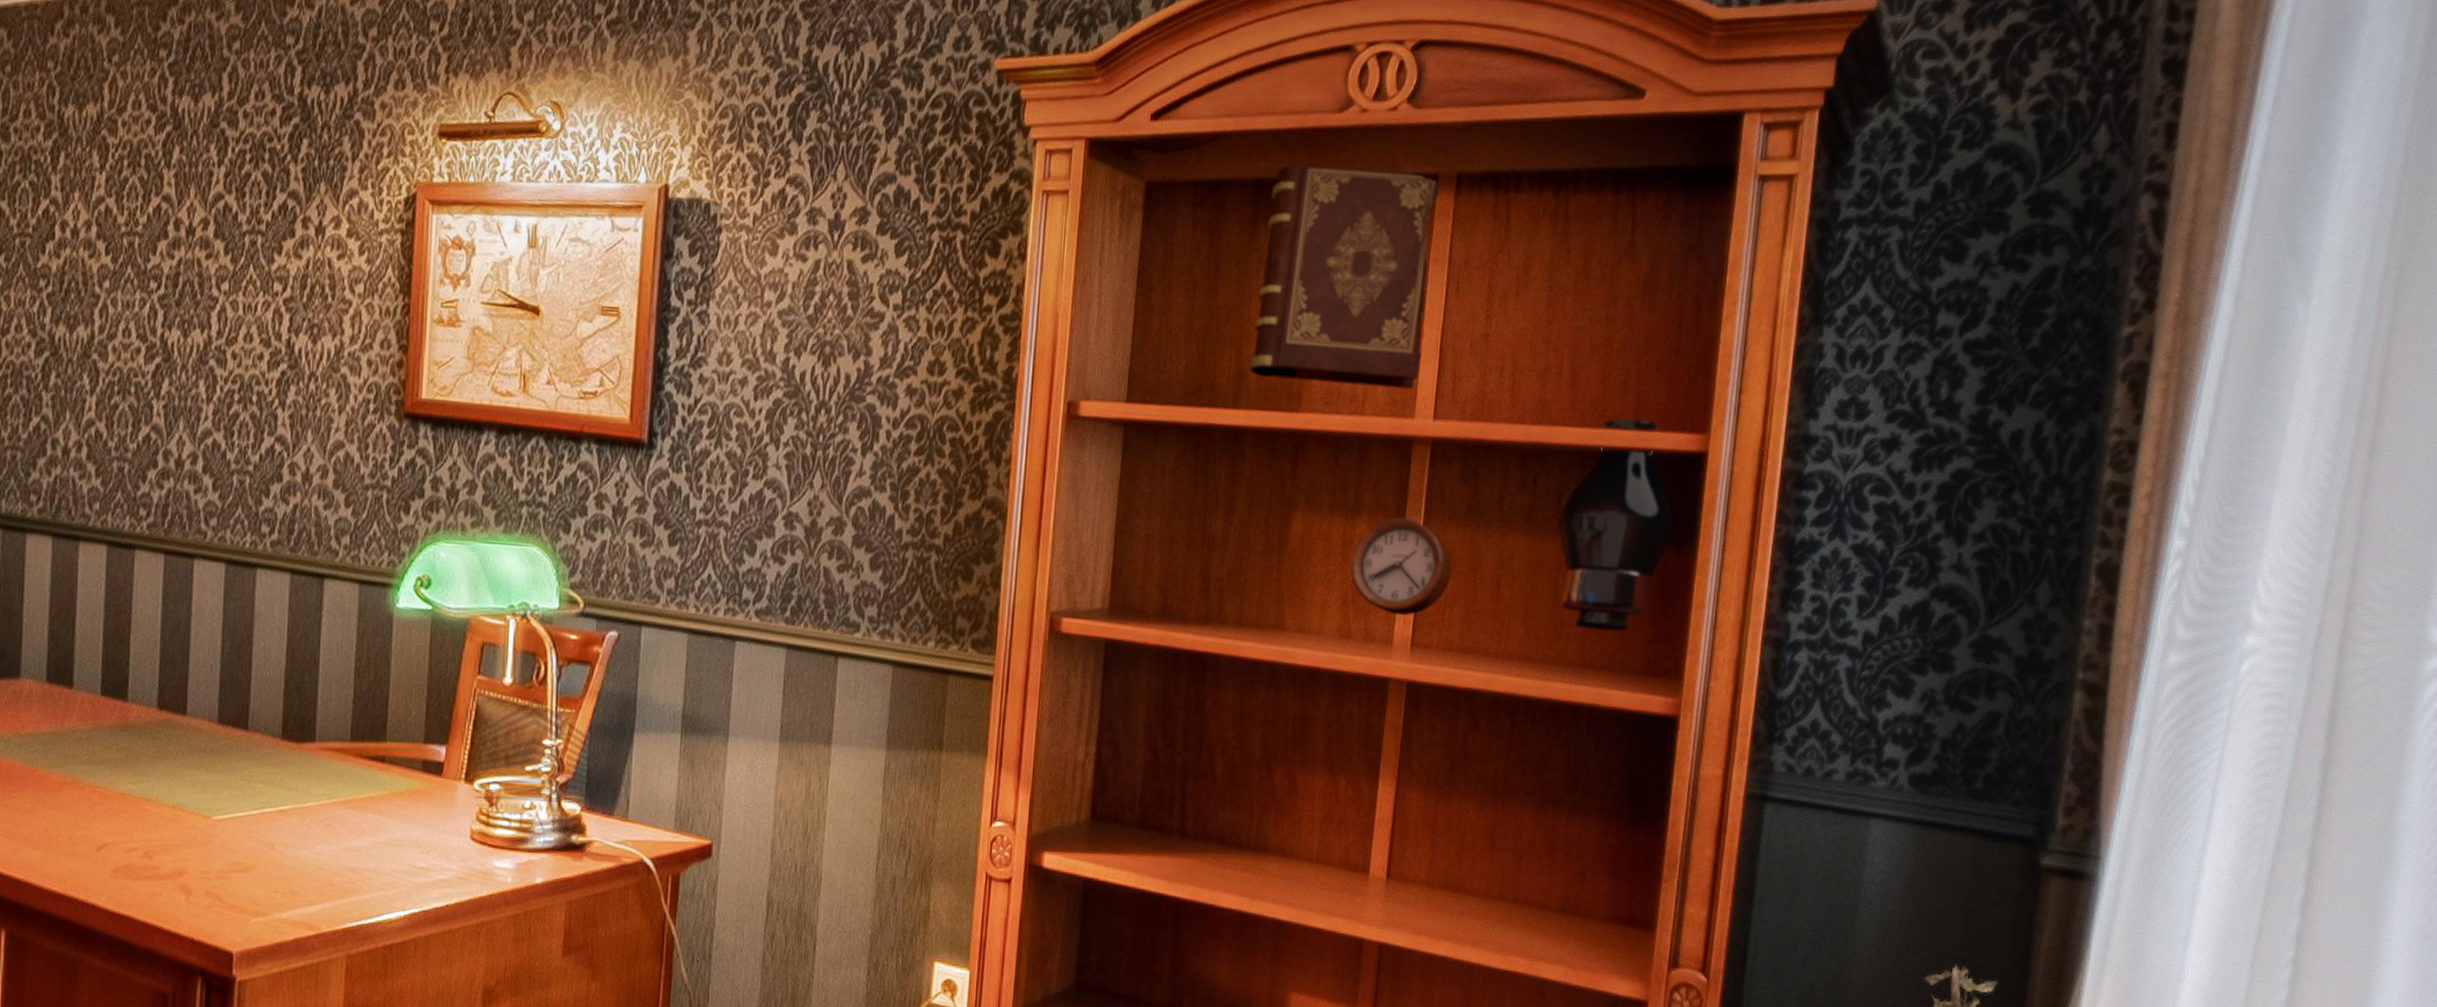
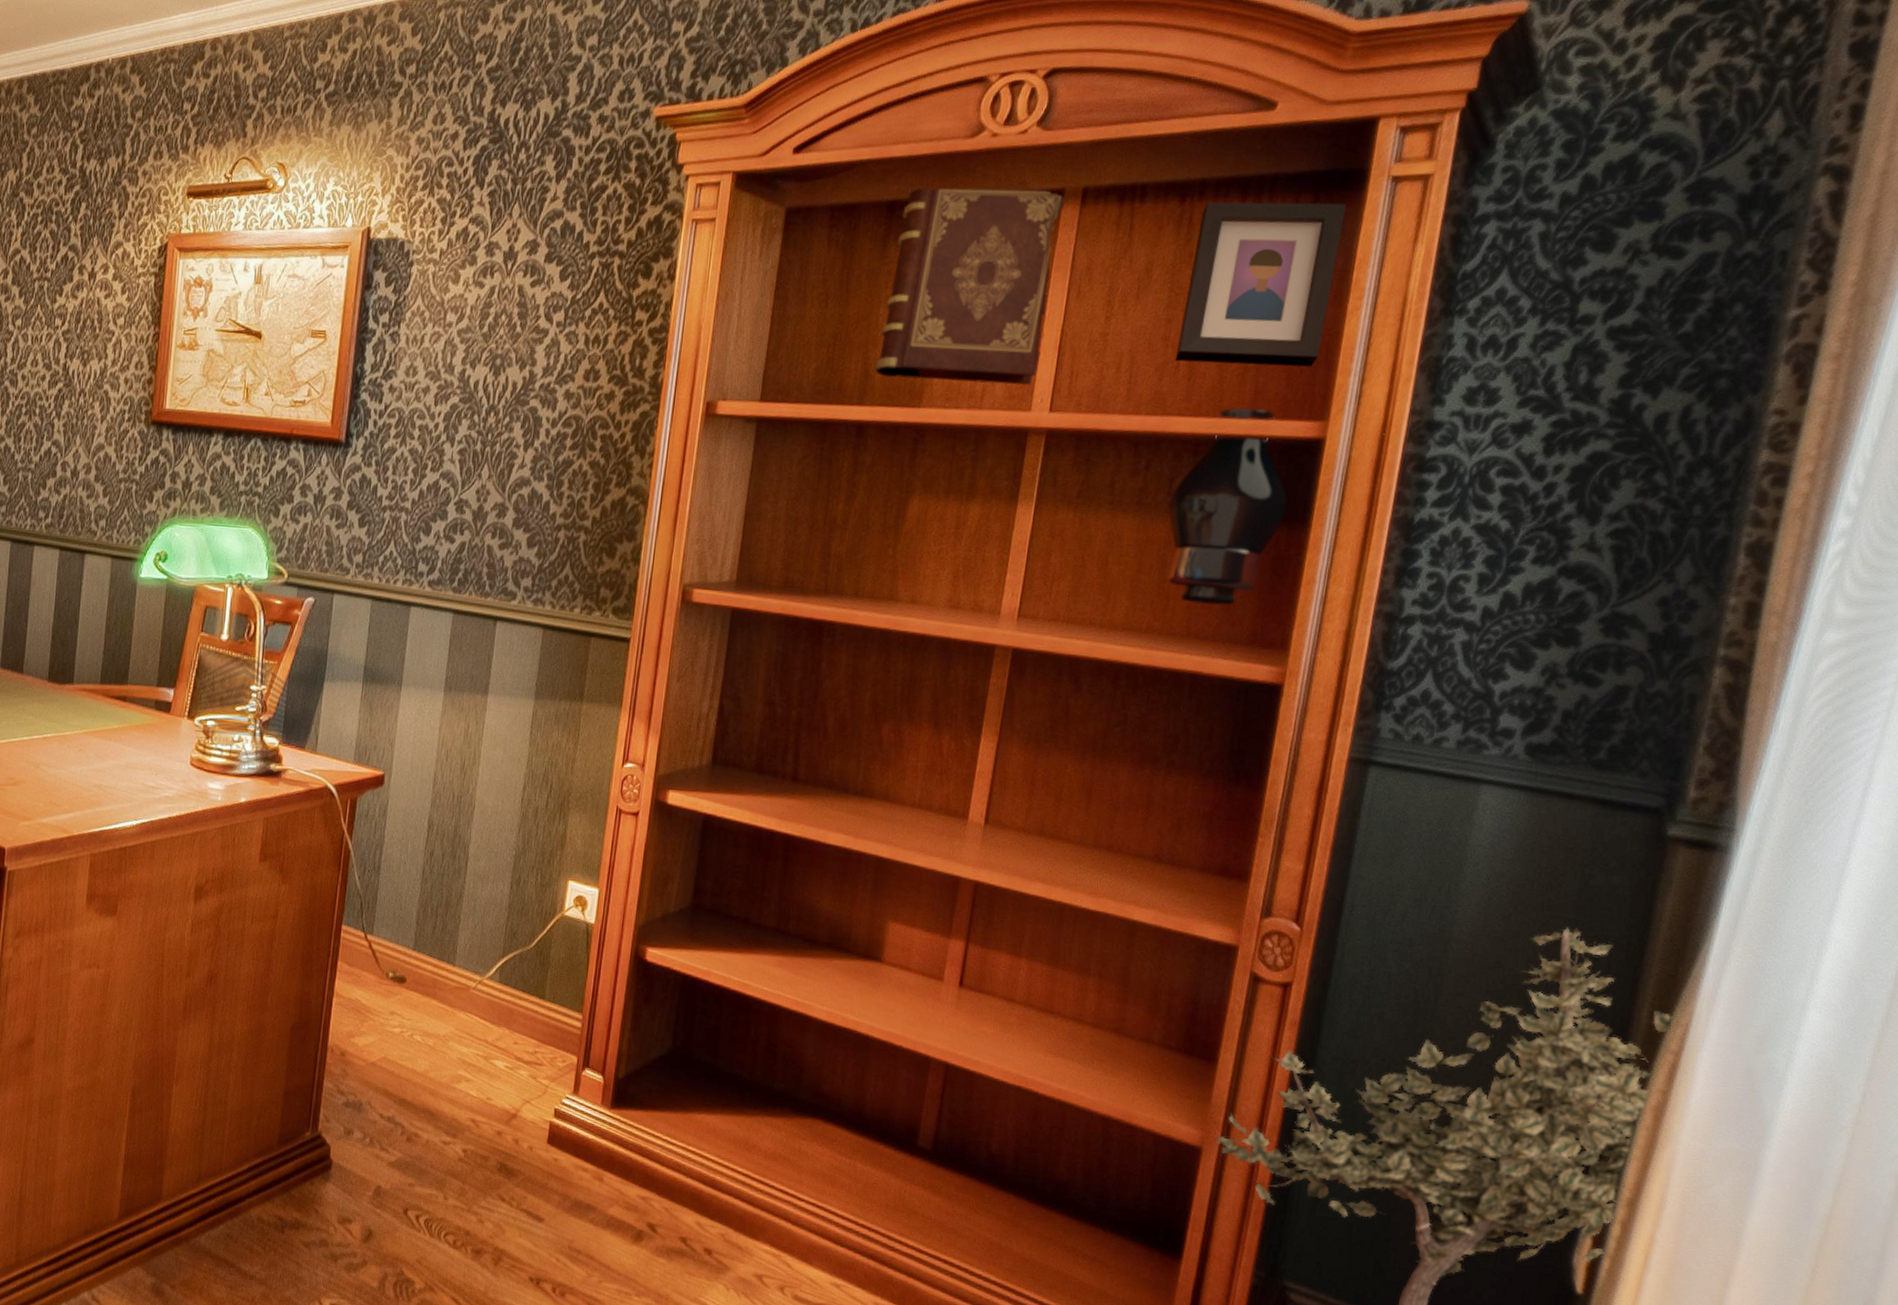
clock: present [1350,517,1453,616] -> none [962,500,1062,590]
picture frame: none [1557,194,1716,376] -> present [1174,201,1346,367]

